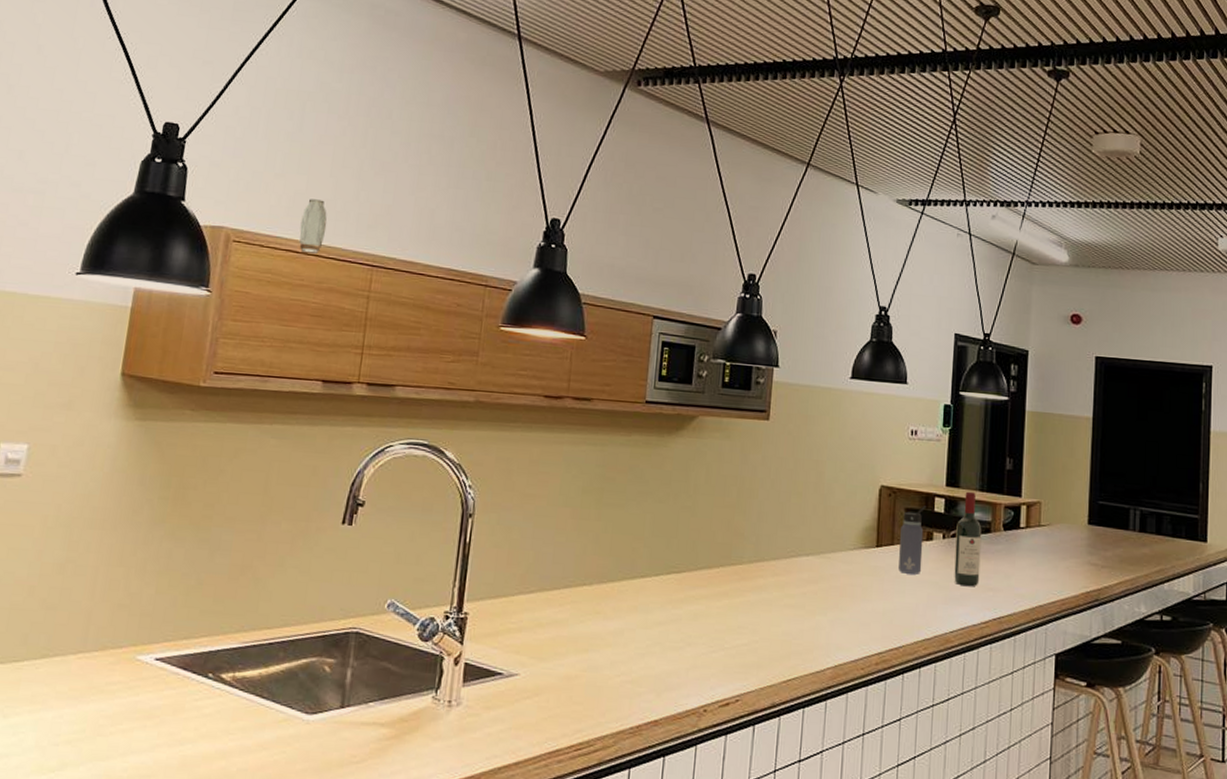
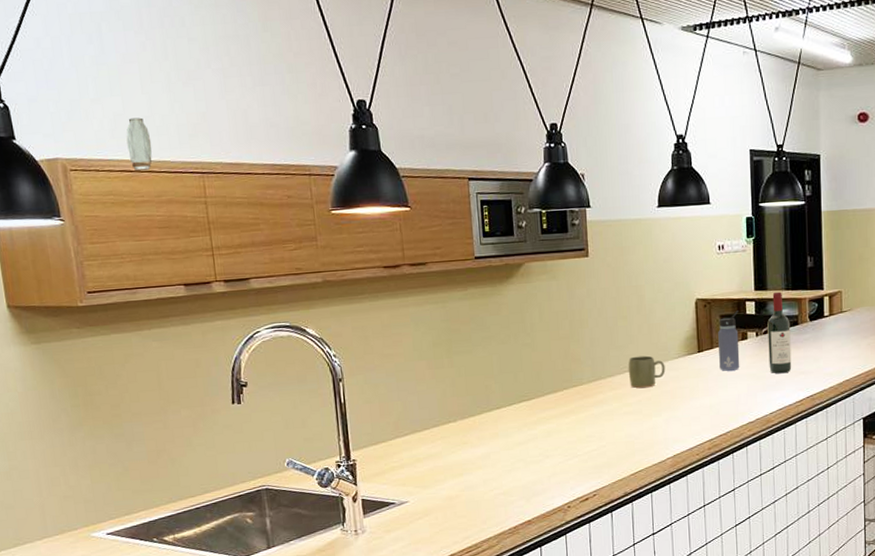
mug: none [795,540,838,579] -> present [628,355,666,388]

